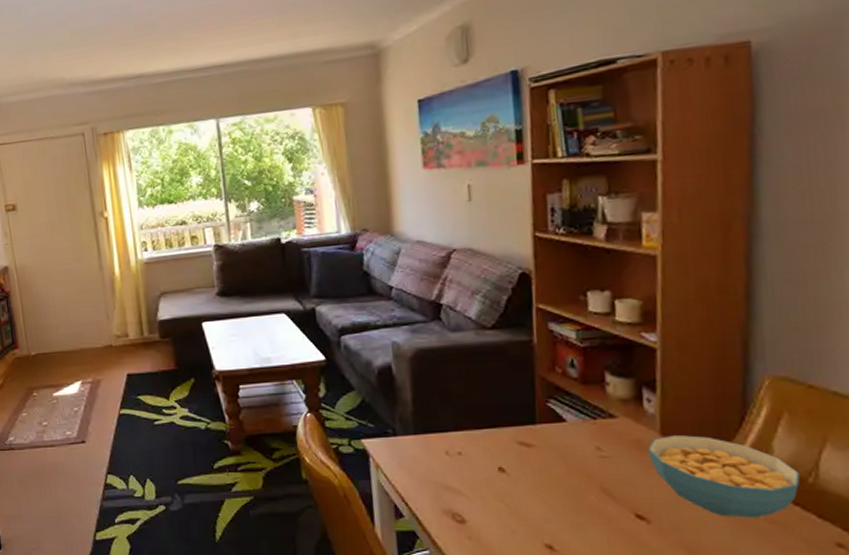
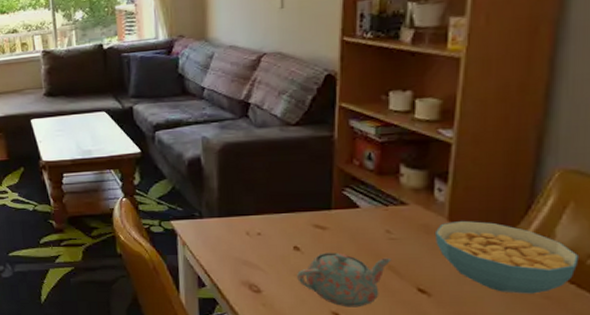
teapot: none [504,474,605,539] -> present [297,253,392,308]

